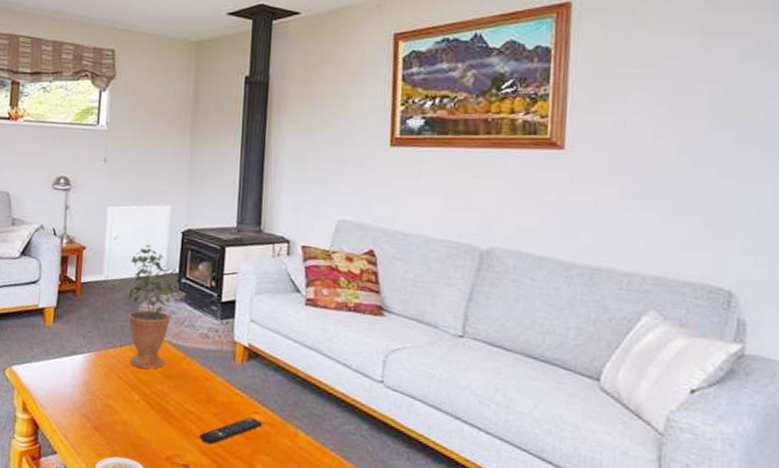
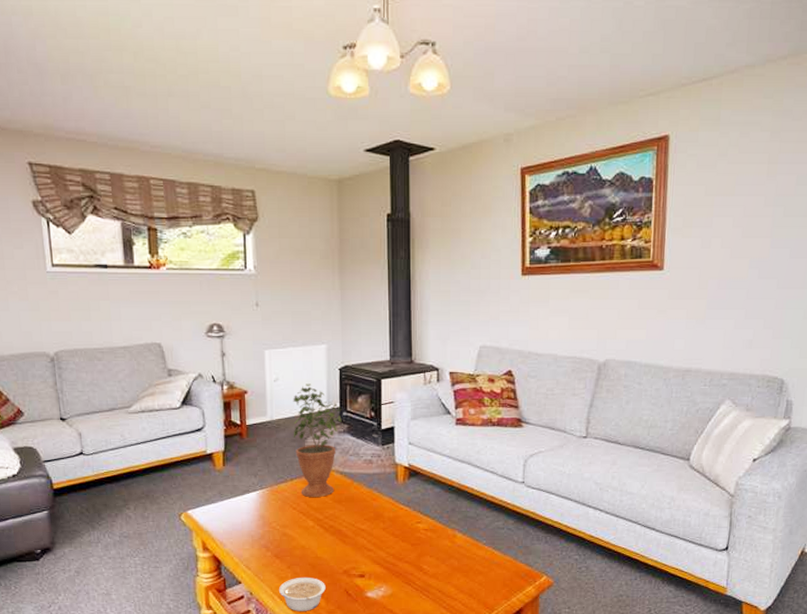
remote control: present [199,417,262,445] -> none [371,527,425,555]

